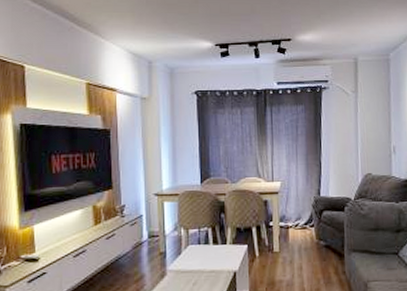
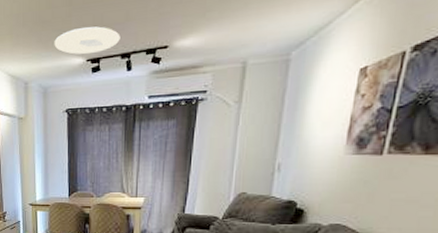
ceiling light: none [181,15,247,40] -> present [54,26,120,55]

